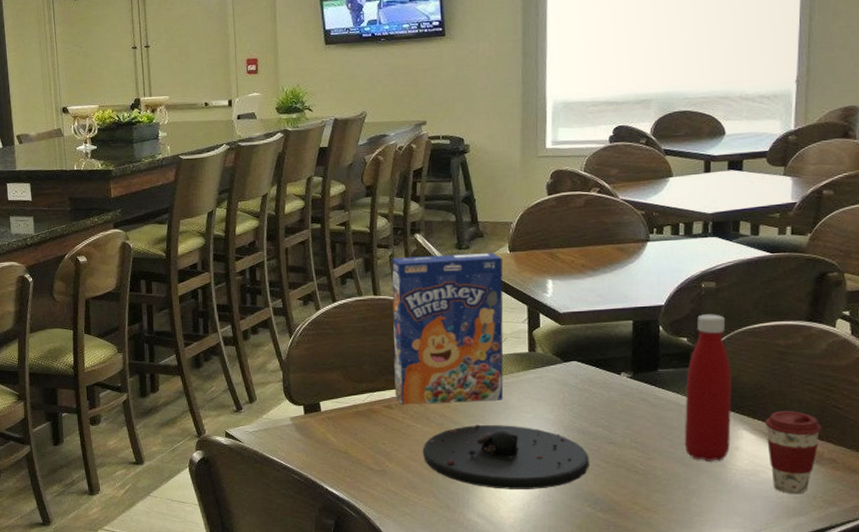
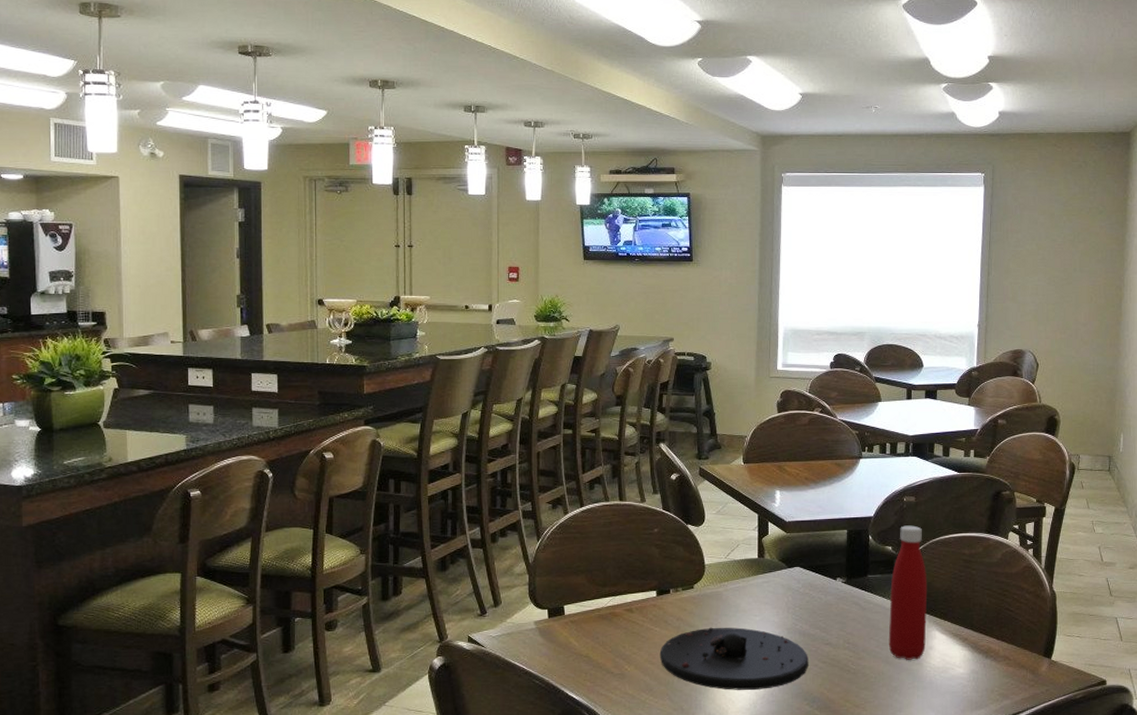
cereal box: present [392,253,504,405] -> none [636,464,737,608]
coffee cup: present [764,411,821,495] -> none [953,613,997,689]

